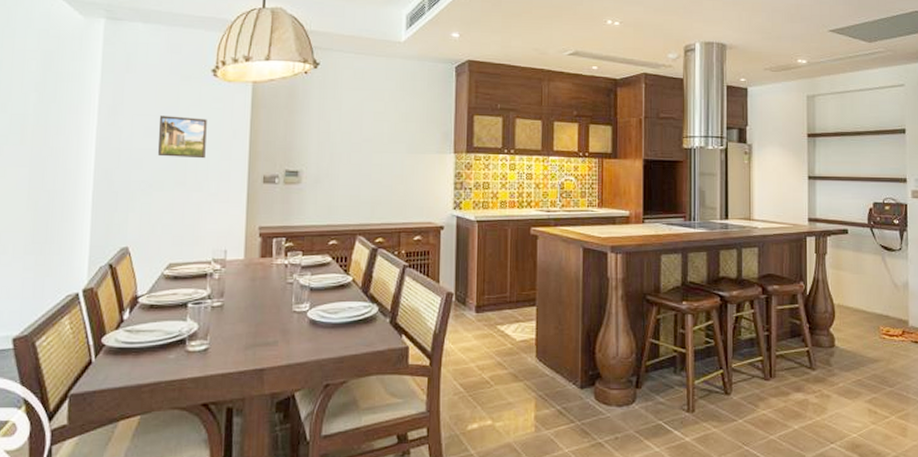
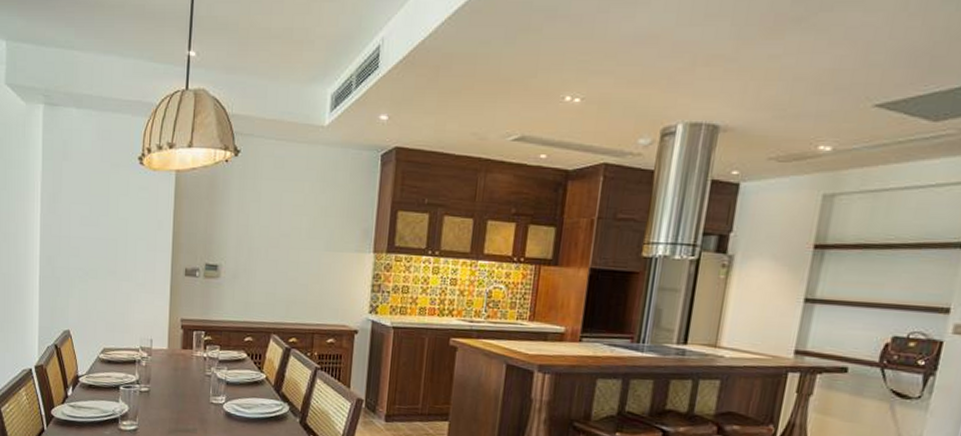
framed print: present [157,115,207,159] -> none [91,204,135,249]

